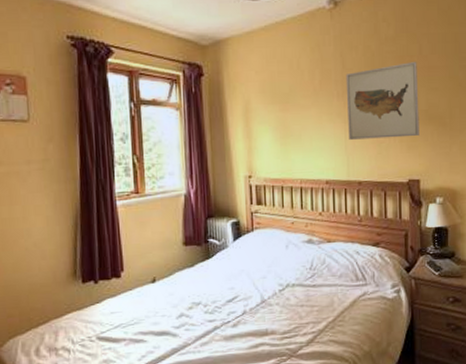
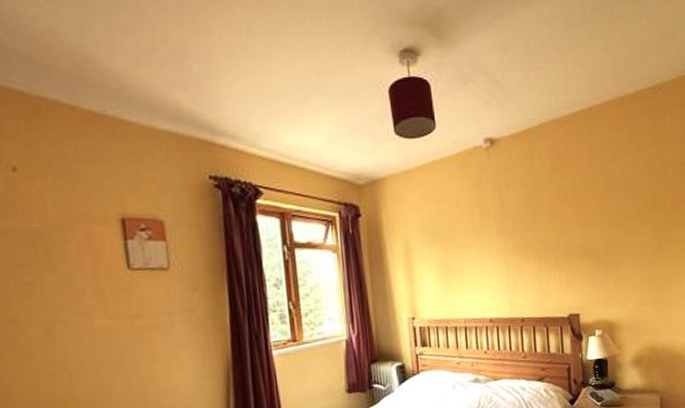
wall art: present [345,61,420,140] -> none [504,198,577,277]

